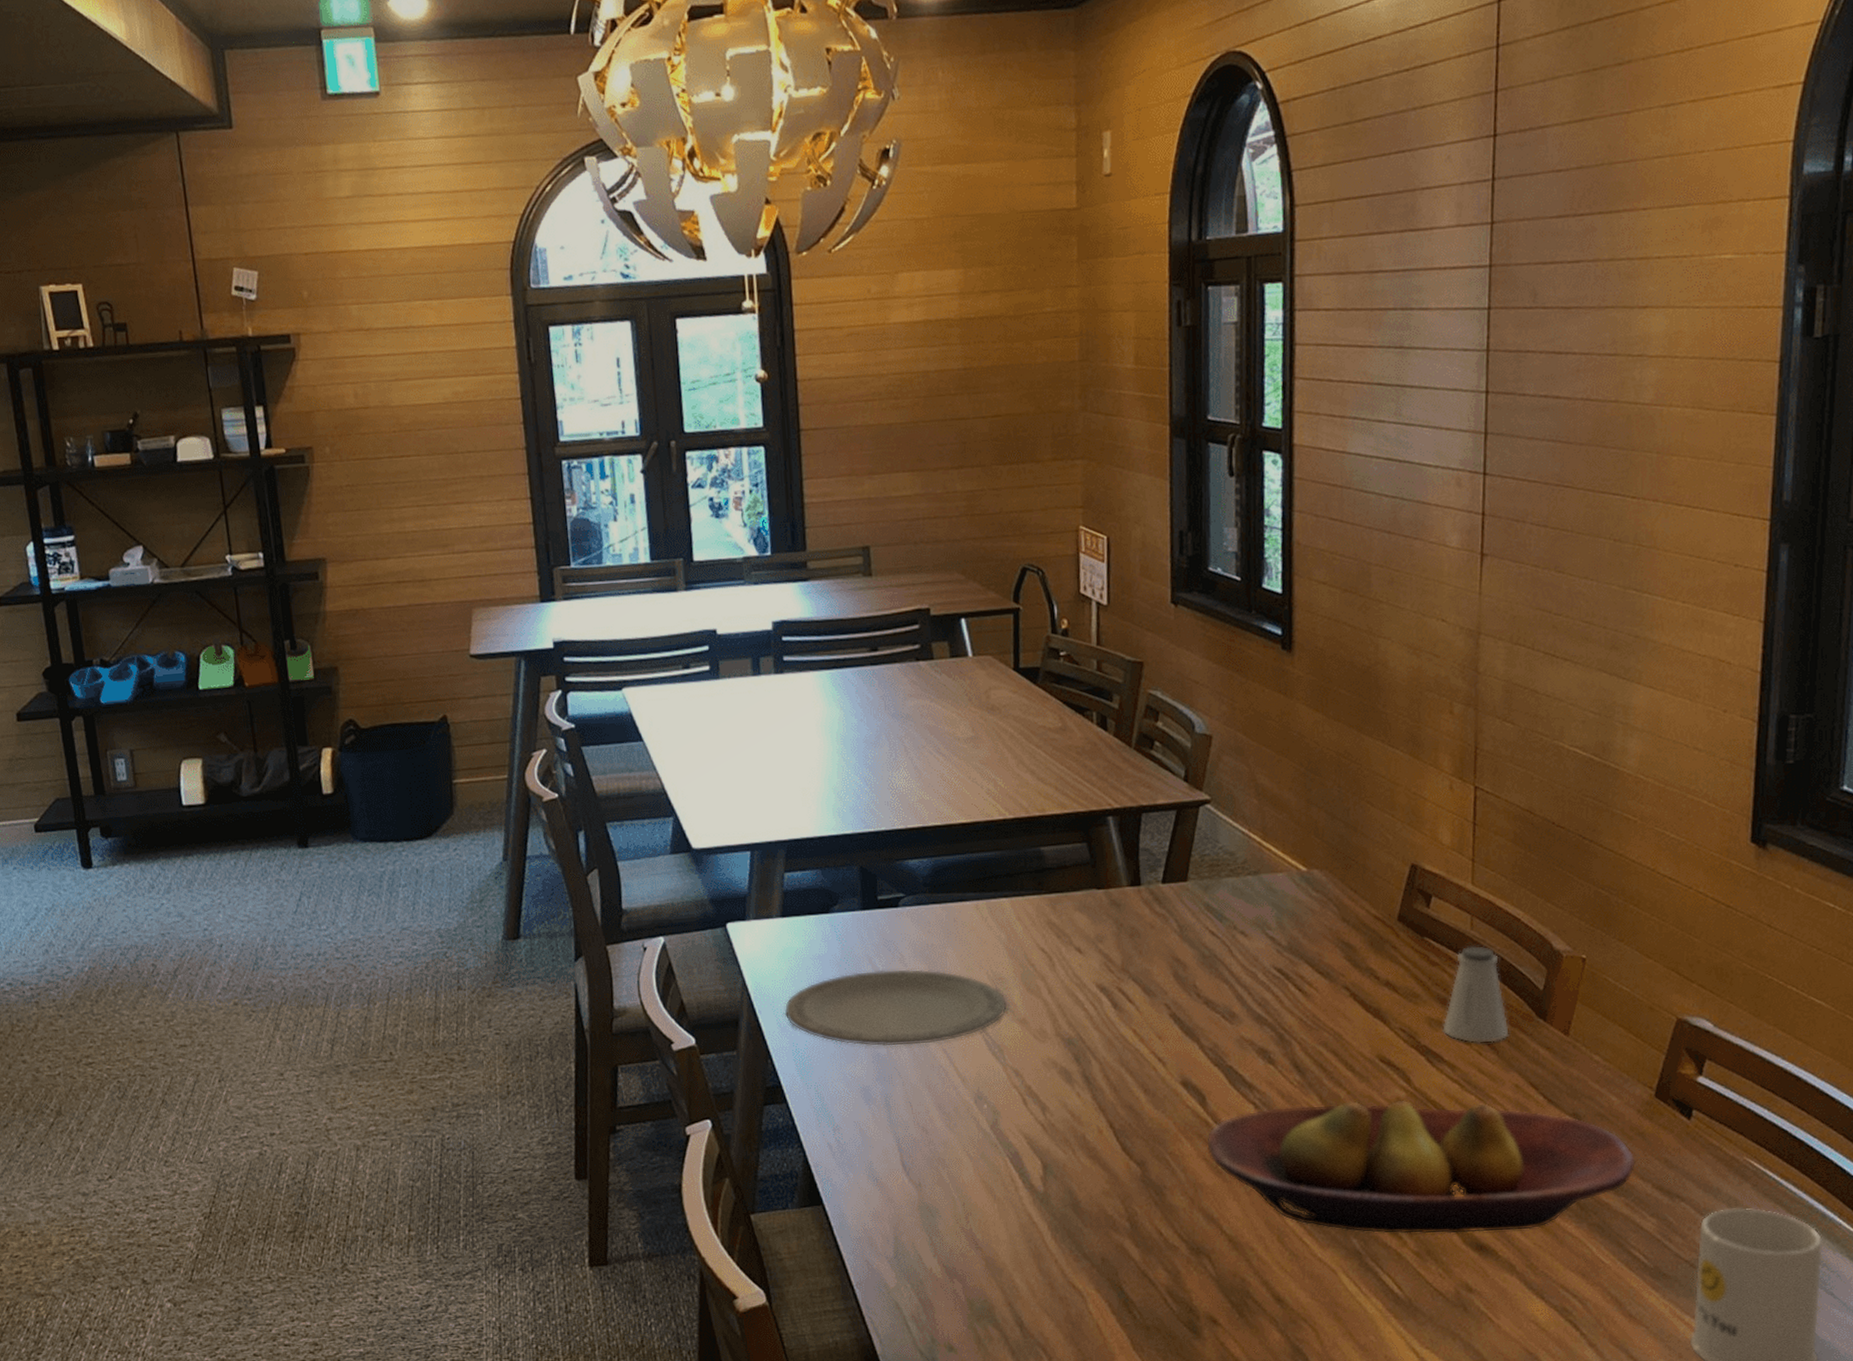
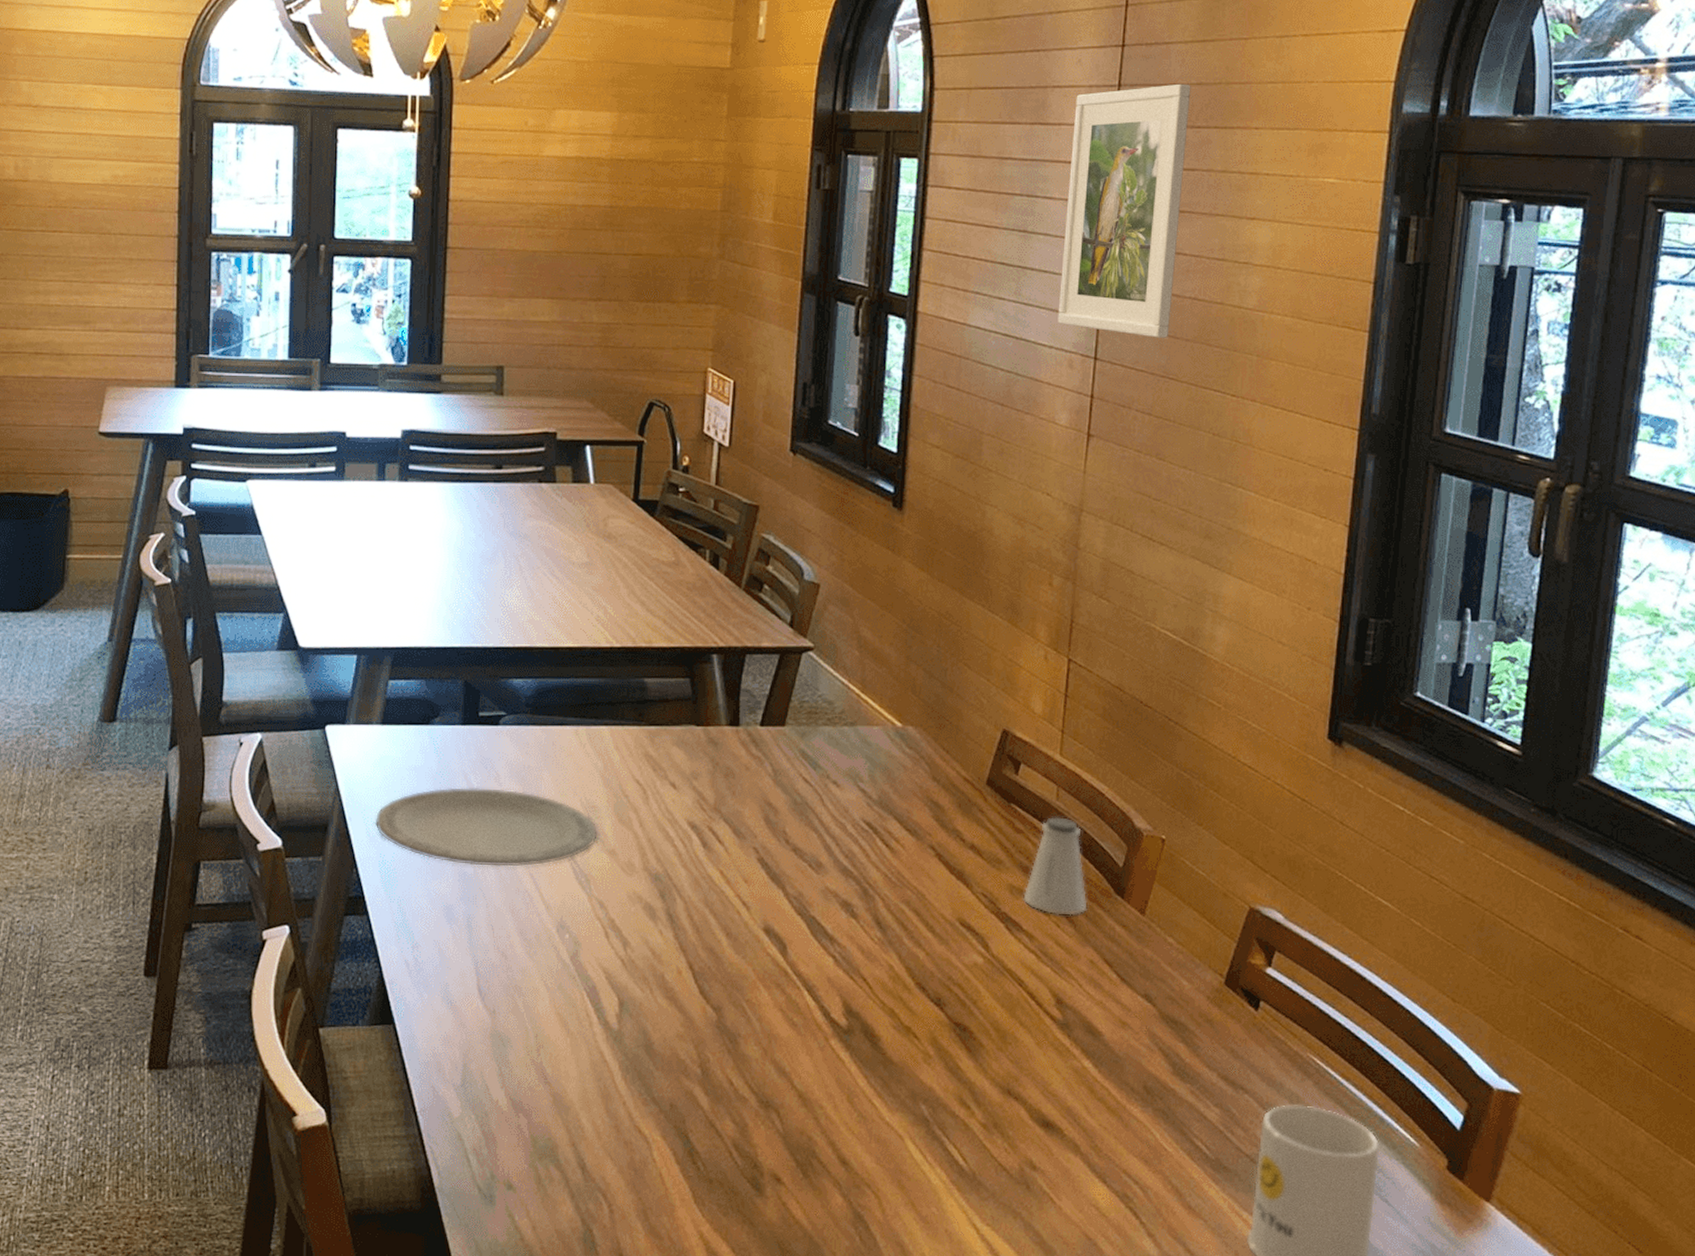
fruit bowl: present [1206,1100,1635,1234] -> none [784,963,1203,1110]
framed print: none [1441,169,1571,446] -> present [1058,83,1191,338]

